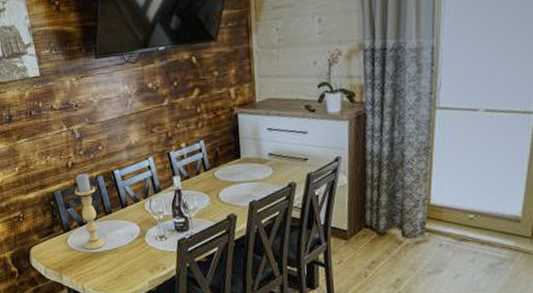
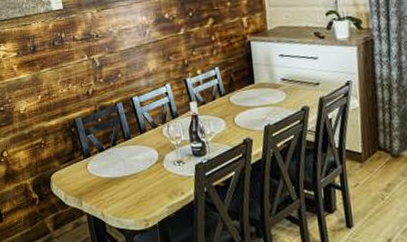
candle holder: present [75,173,106,249] -> none [95,100,125,175]

